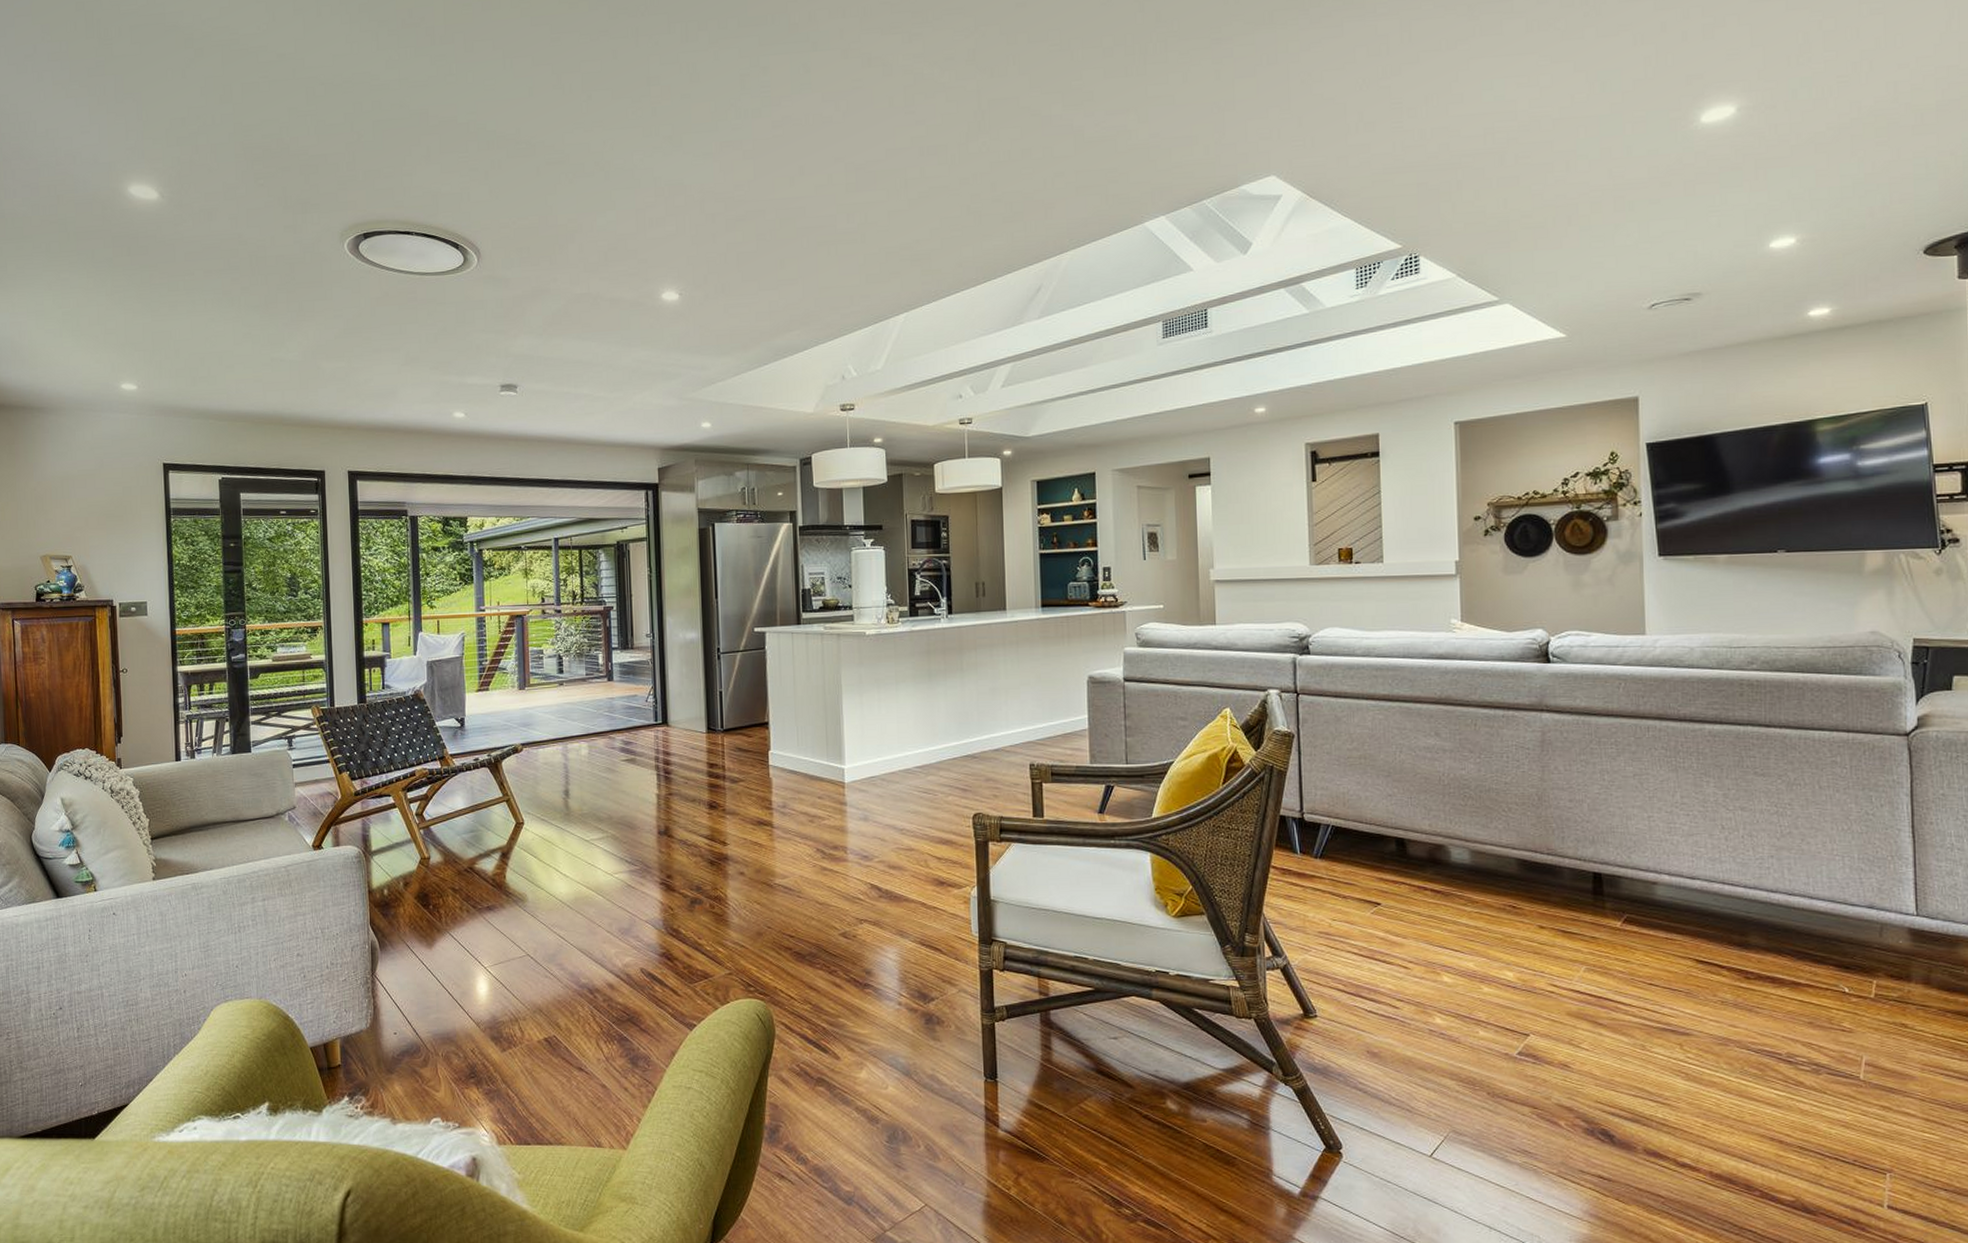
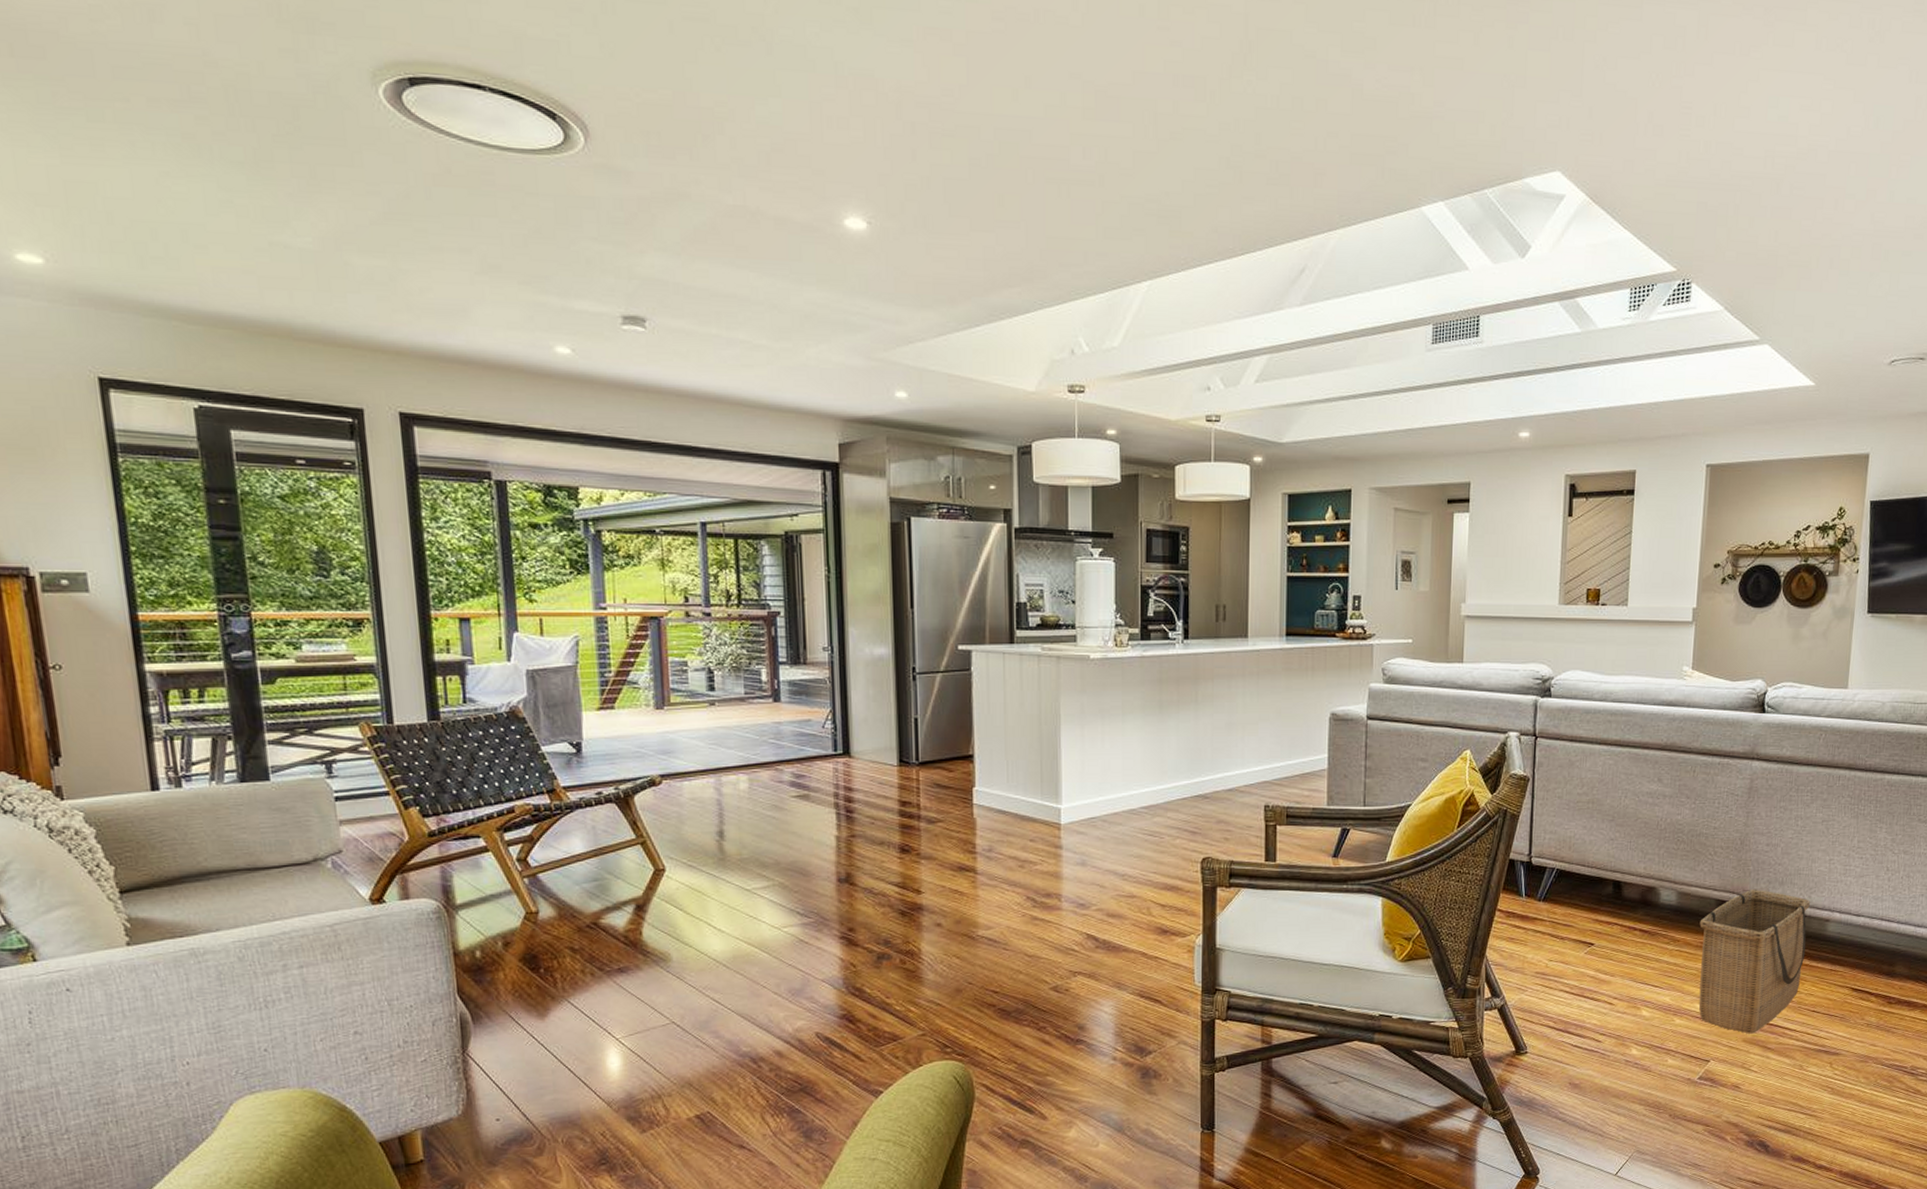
basket: none [1500,849,1632,1007] -> present [1698,890,1810,1034]

